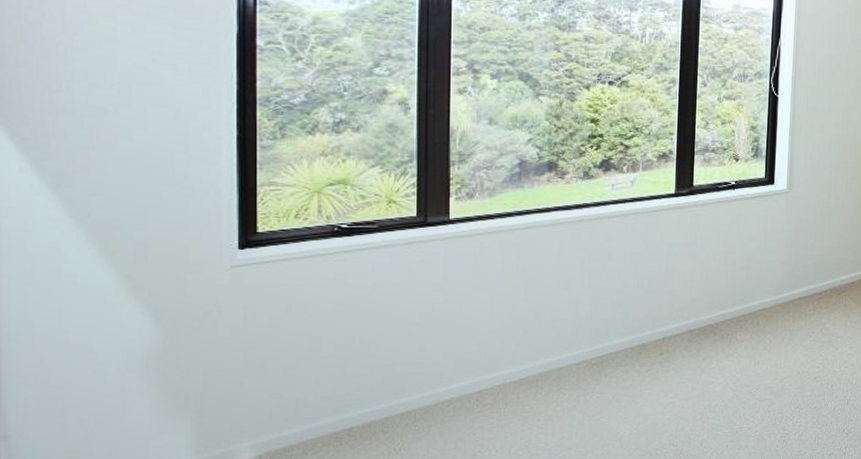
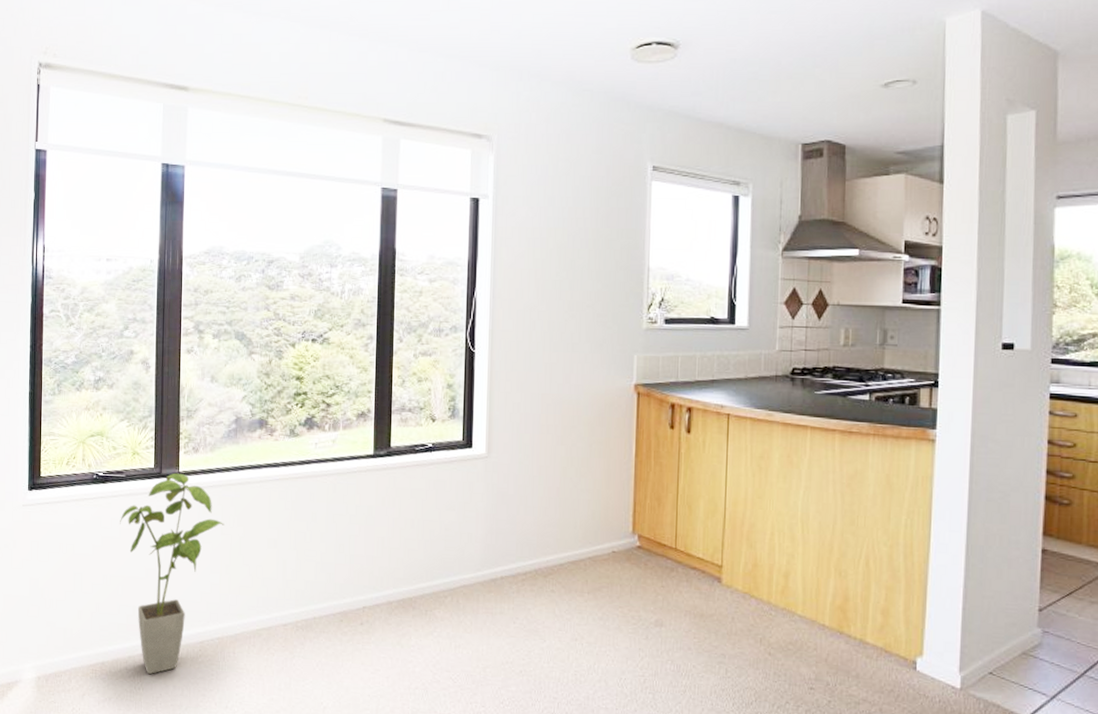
house plant: none [371,220,506,433] -> present [120,473,225,675]

